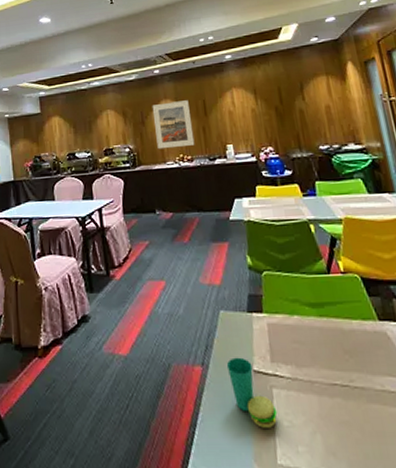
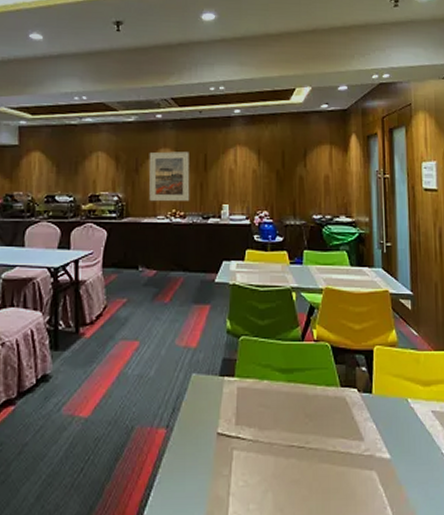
cup: present [226,357,278,428] -> none [191,420,235,488]

